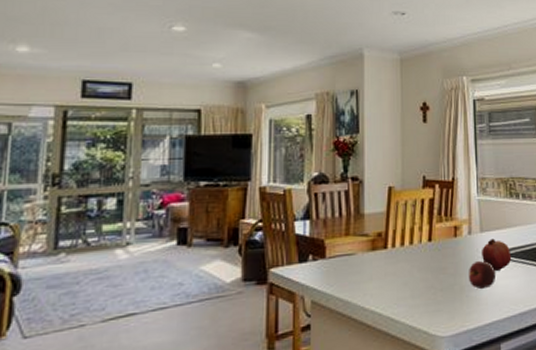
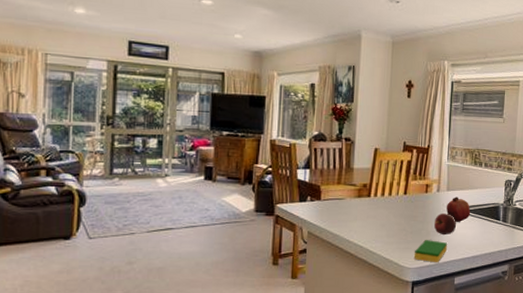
dish sponge: none [448,297,488,327] -> present [414,240,448,263]

